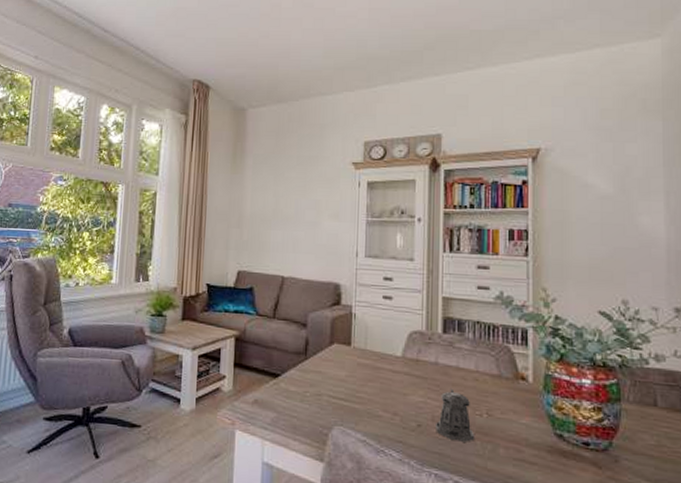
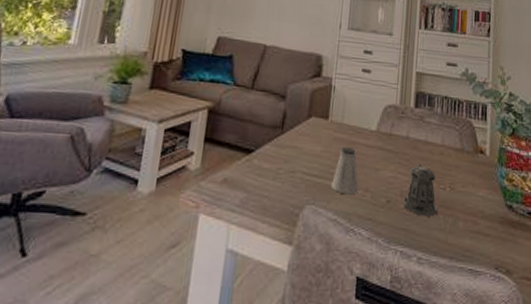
saltshaker: none [358,371,387,418] -> present [331,146,359,195]

